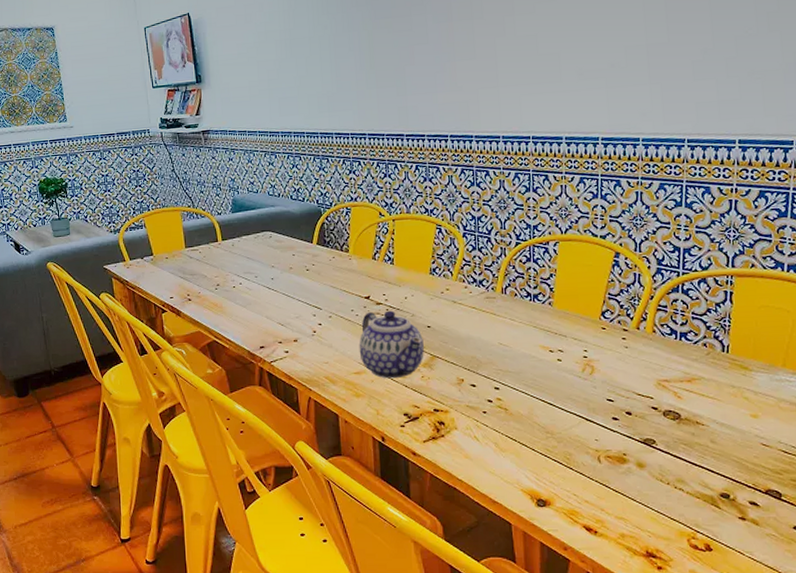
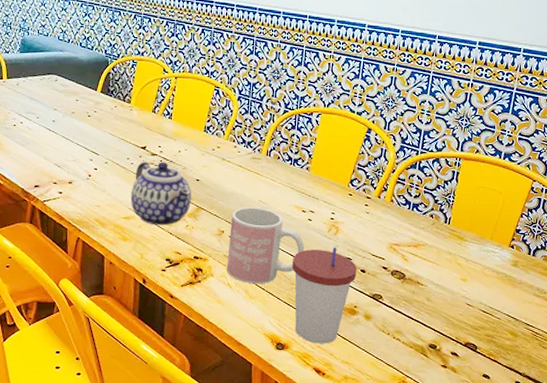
mug: none [470,351,557,436] -> present [227,207,305,285]
cup: none [544,388,622,498] -> present [291,247,357,344]

